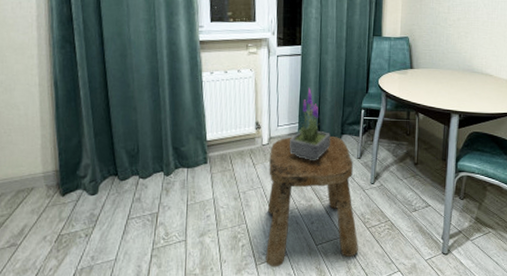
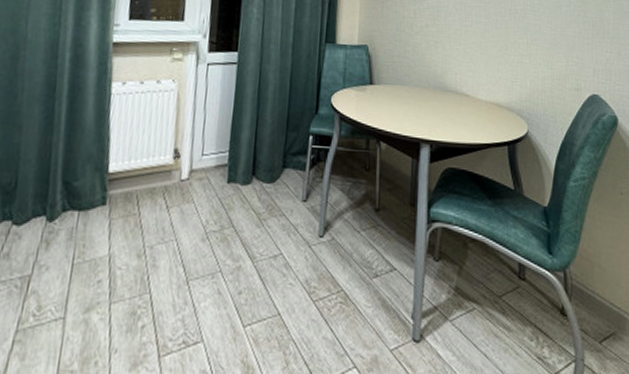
stool: present [265,135,358,267] -> none [172,169,301,360]
potted plant: present [289,87,331,161] -> none [215,105,269,204]

